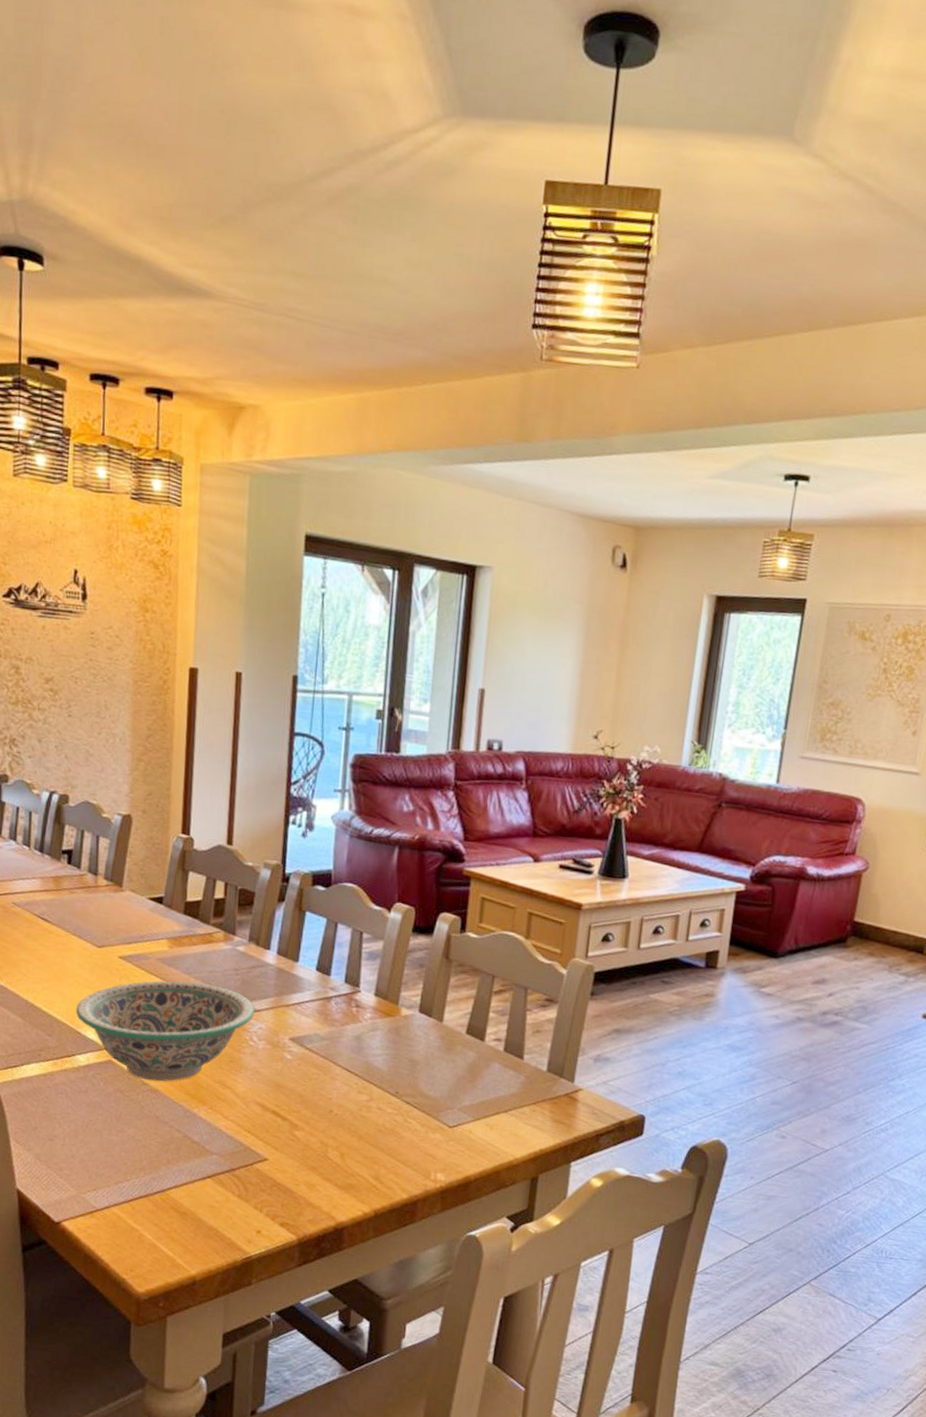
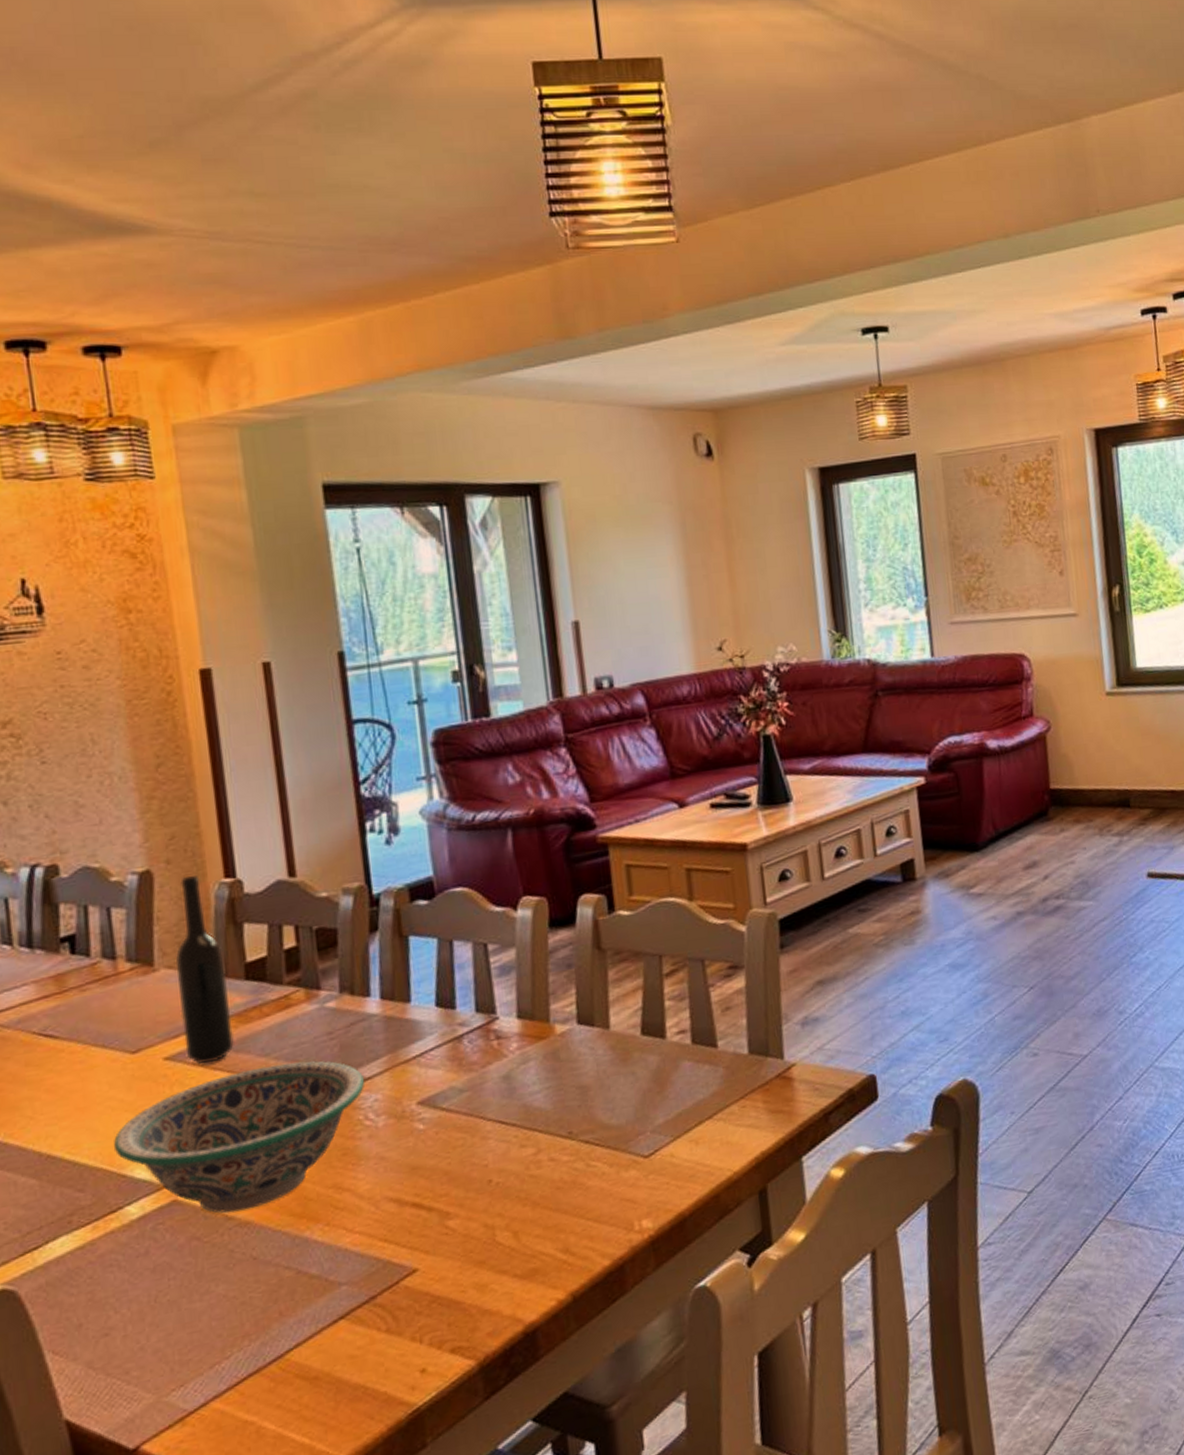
bottle: none [134,825,172,969] -> present [175,876,234,1064]

